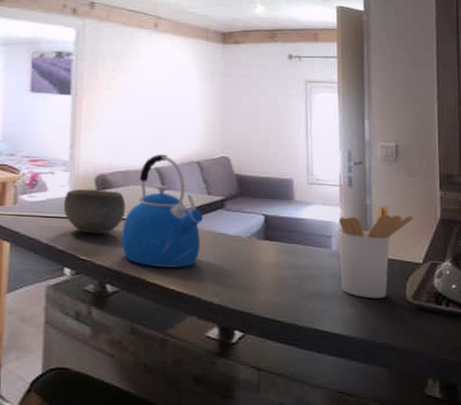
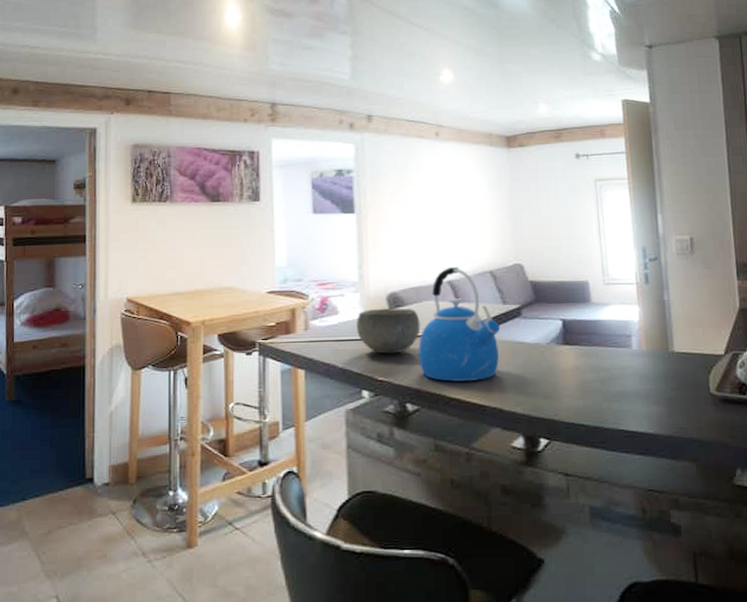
utensil holder: present [338,205,414,299] -> none [637,299,713,394]

